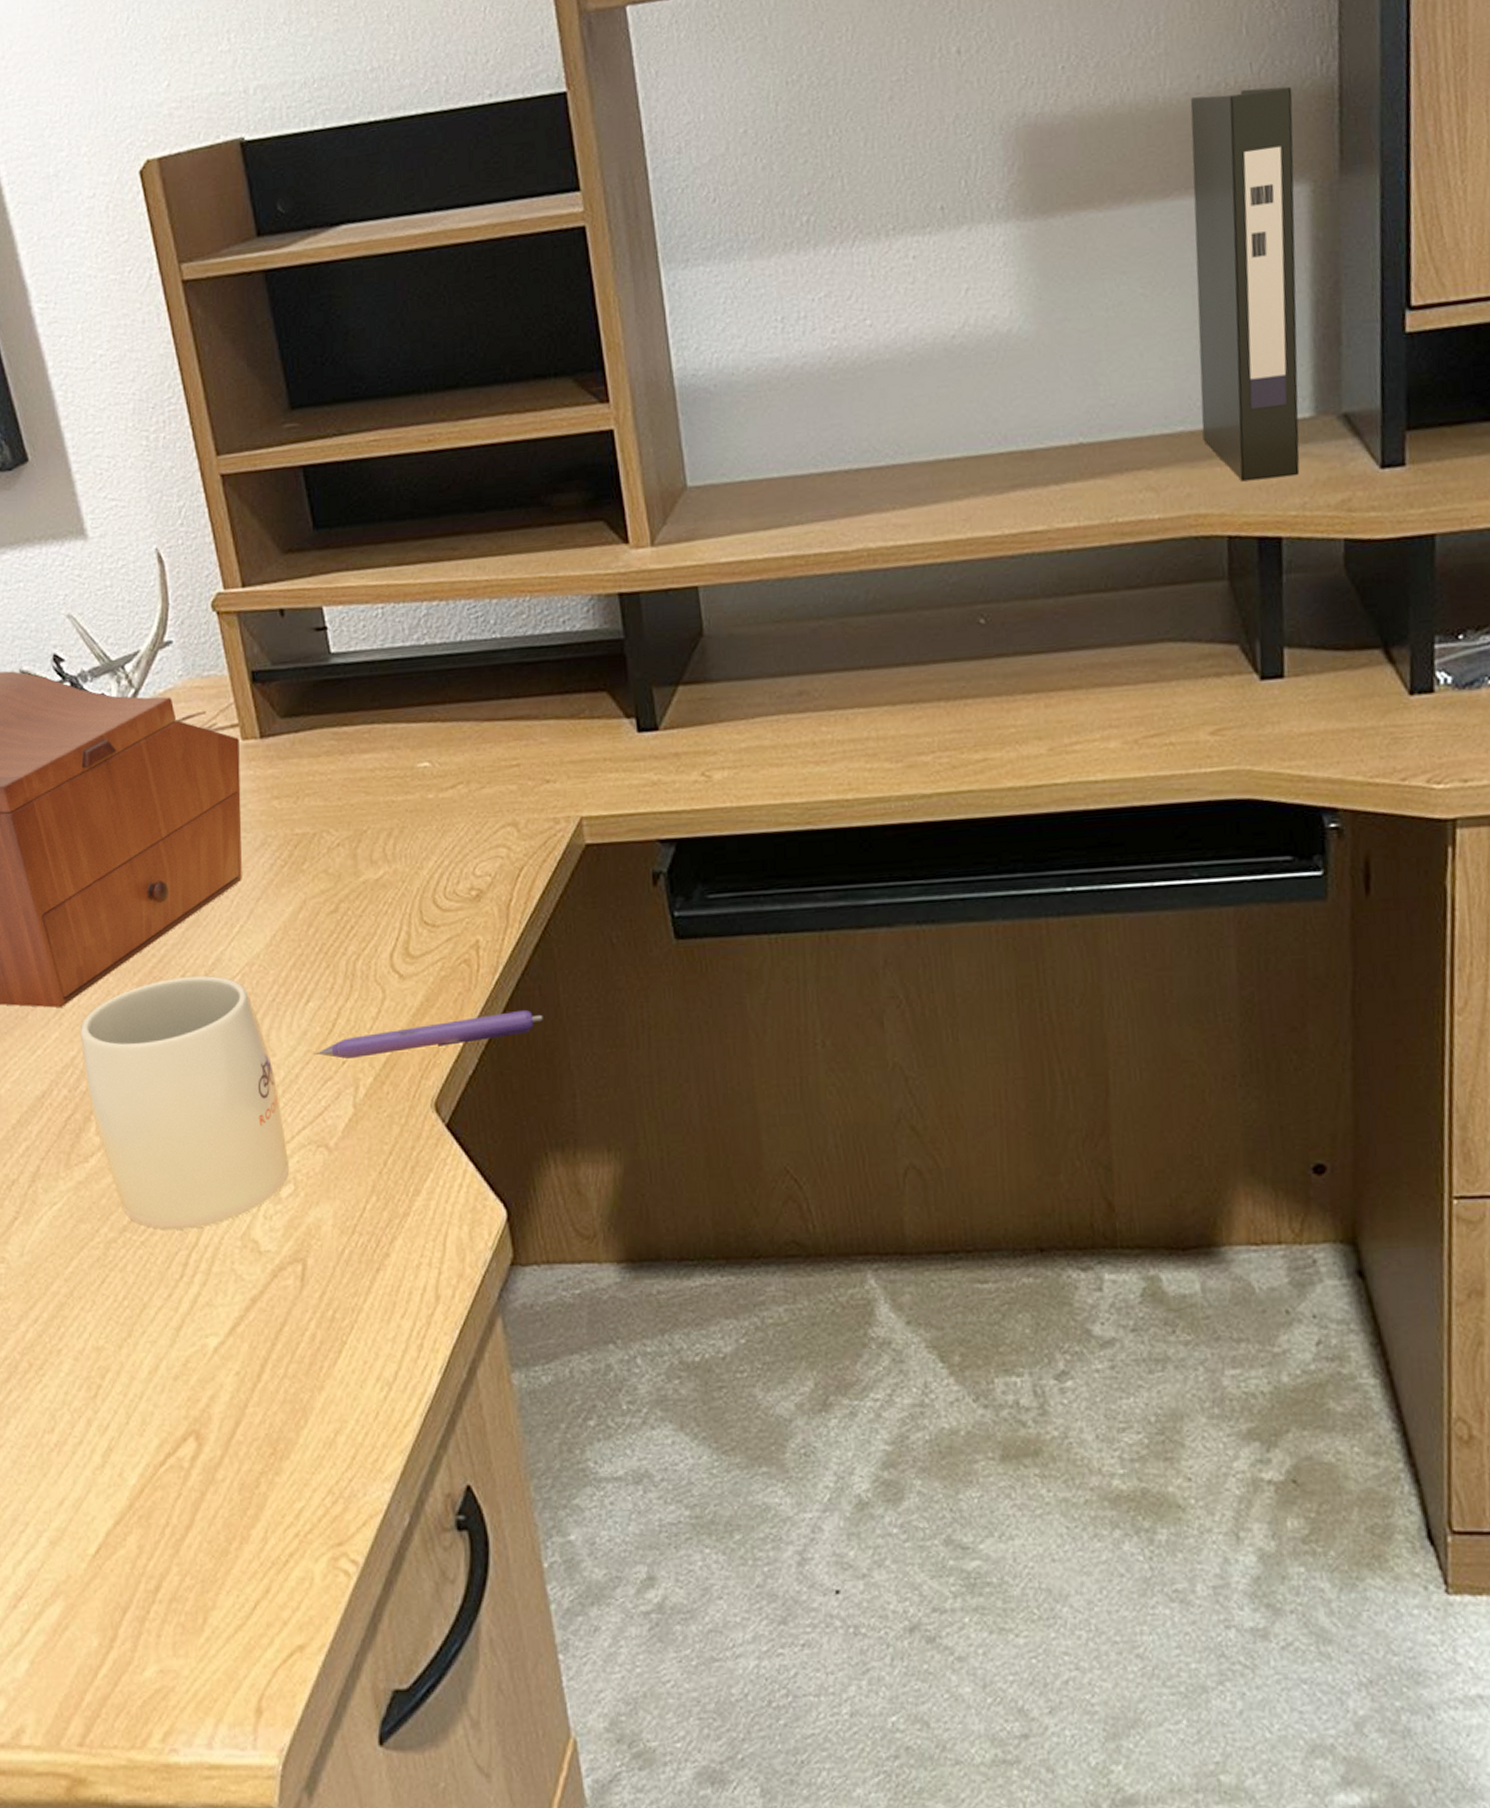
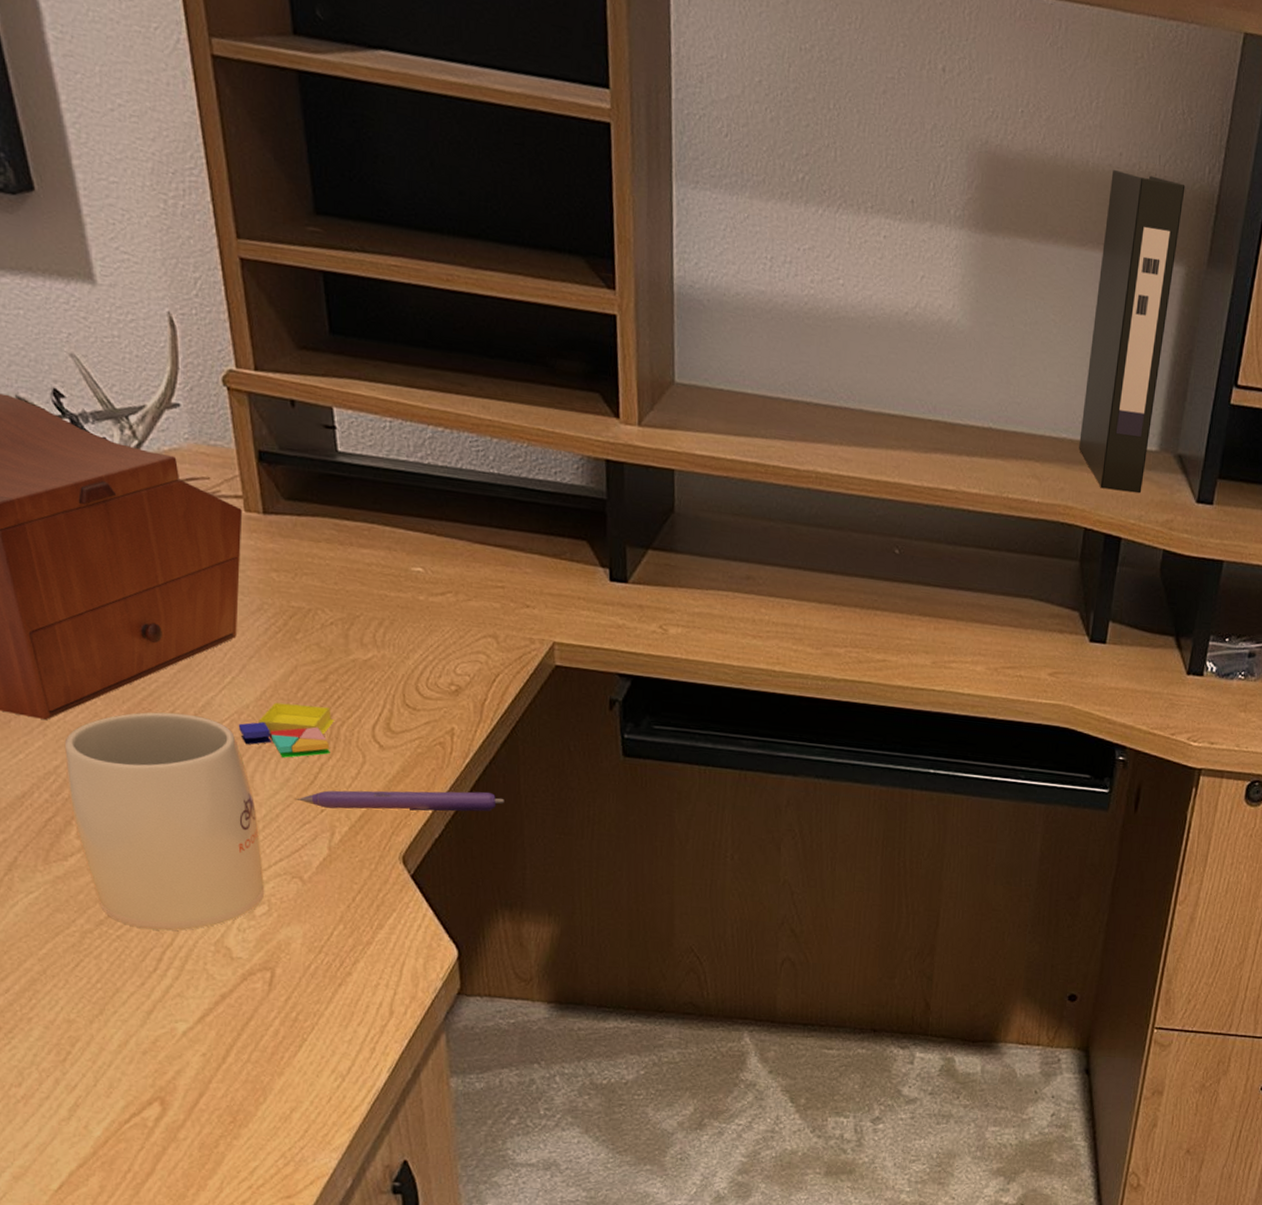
sticky notes: none [250,941,350,1007] -> present [238,702,335,758]

